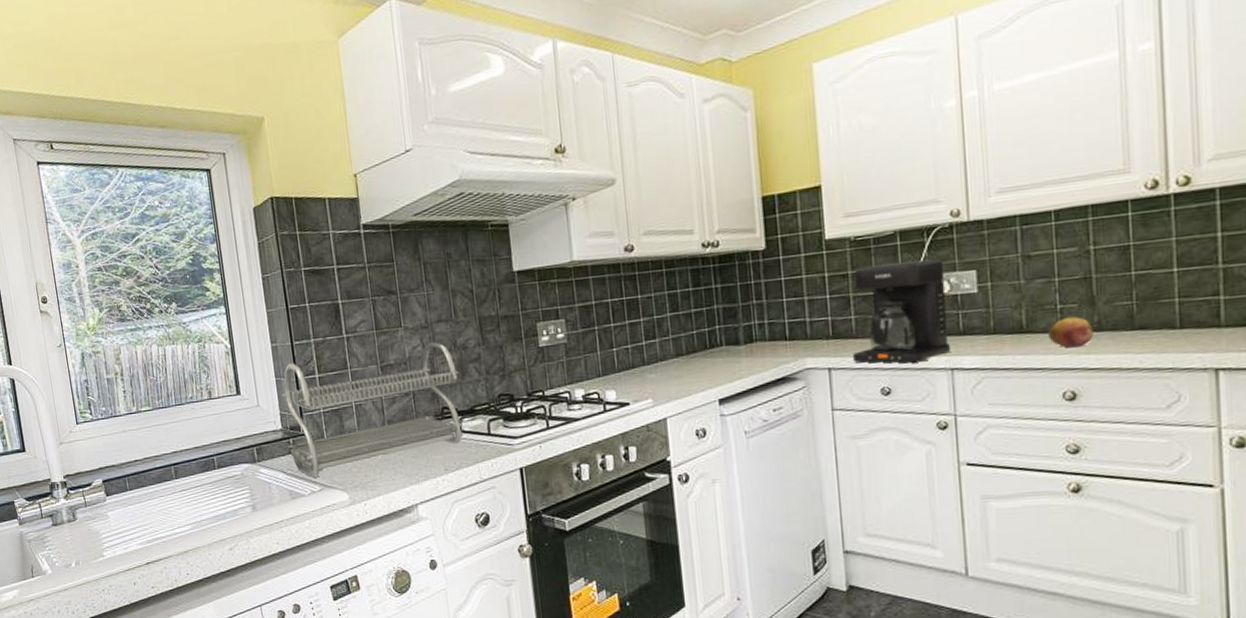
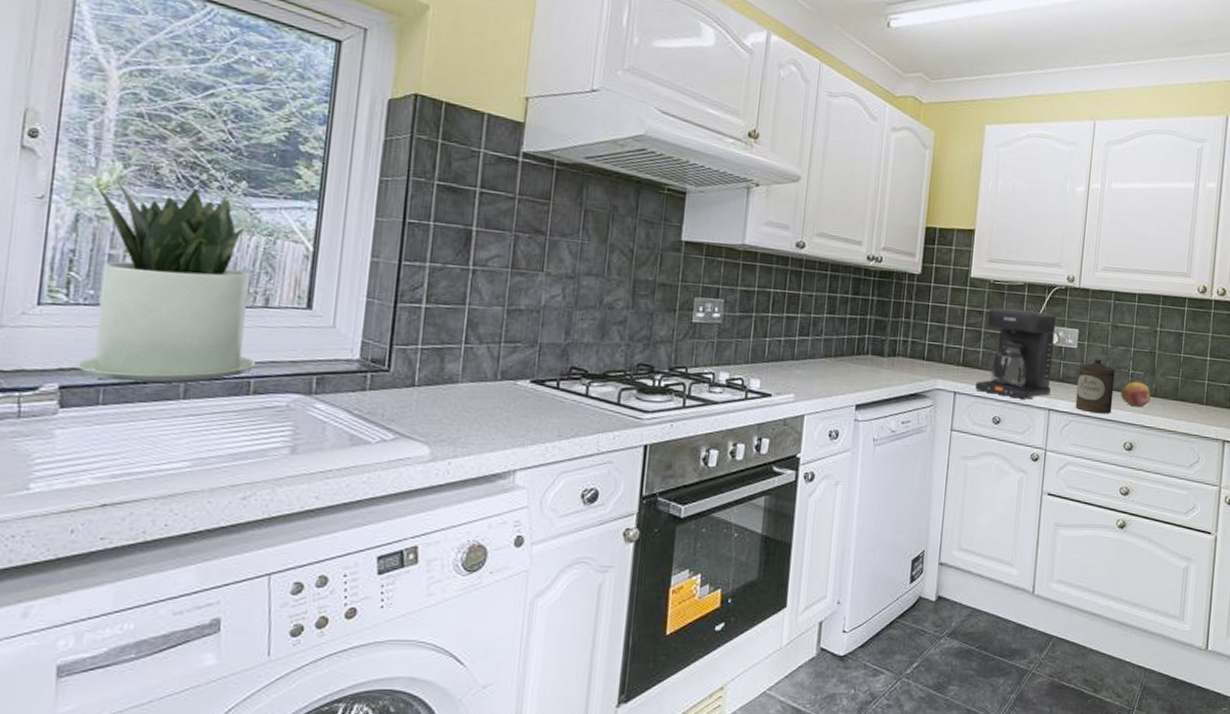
planter: none [89,317,215,472] -> present [75,181,257,384]
dish rack: present [281,342,463,478] -> none [362,285,599,423]
canister: none [983,299,1039,364] -> present [1075,359,1116,414]

